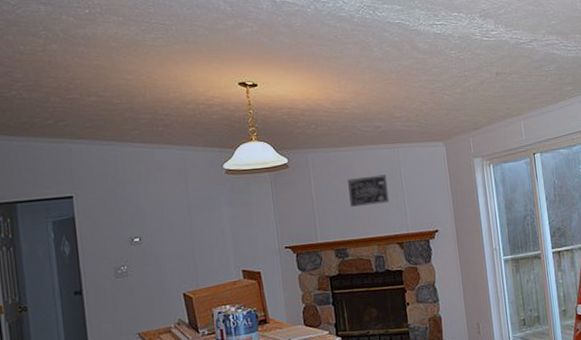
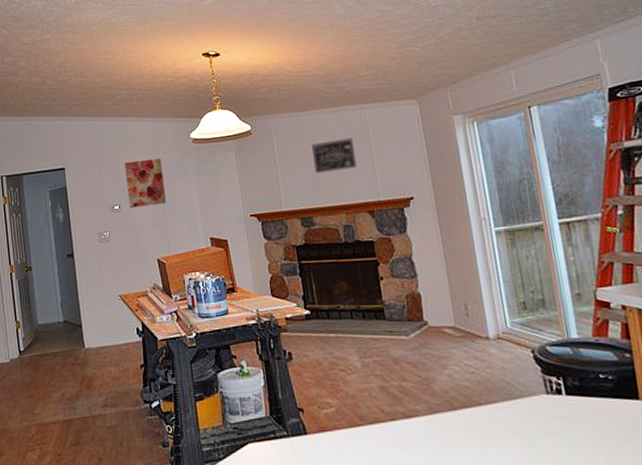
wall art: none [147,189,195,240] -> present [125,158,166,208]

